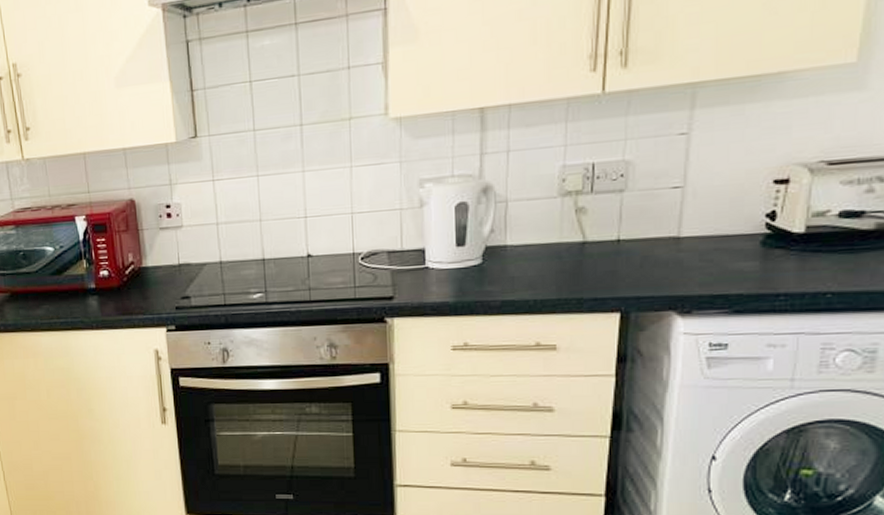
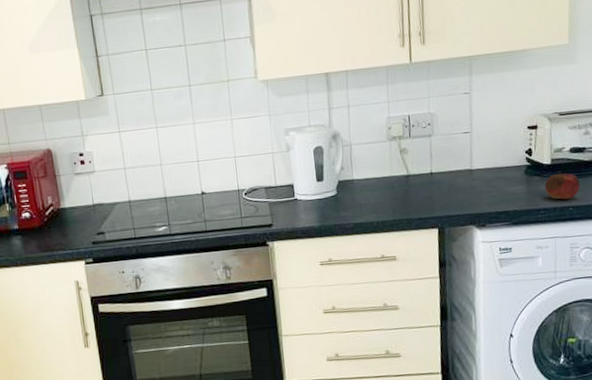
fruit: none [790,242,850,283] -> present [544,171,581,200]

